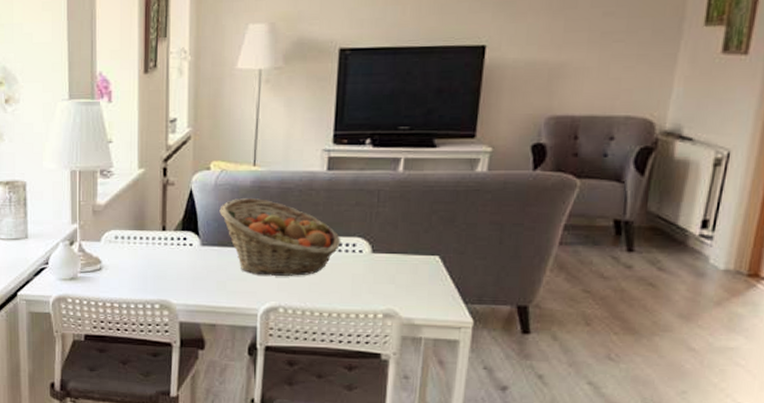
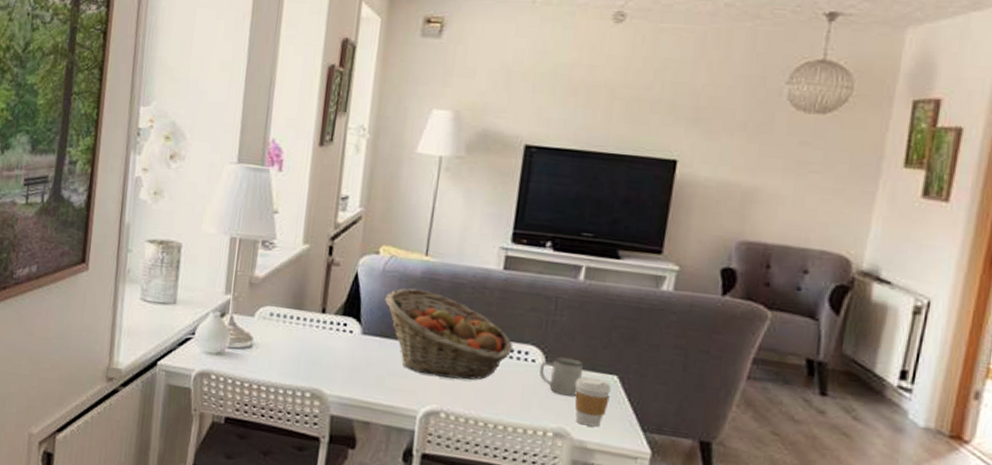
mug: none [366,244,408,280] -> present [539,356,585,397]
coffee cup: none [401,260,434,305] -> present [575,377,611,427]

